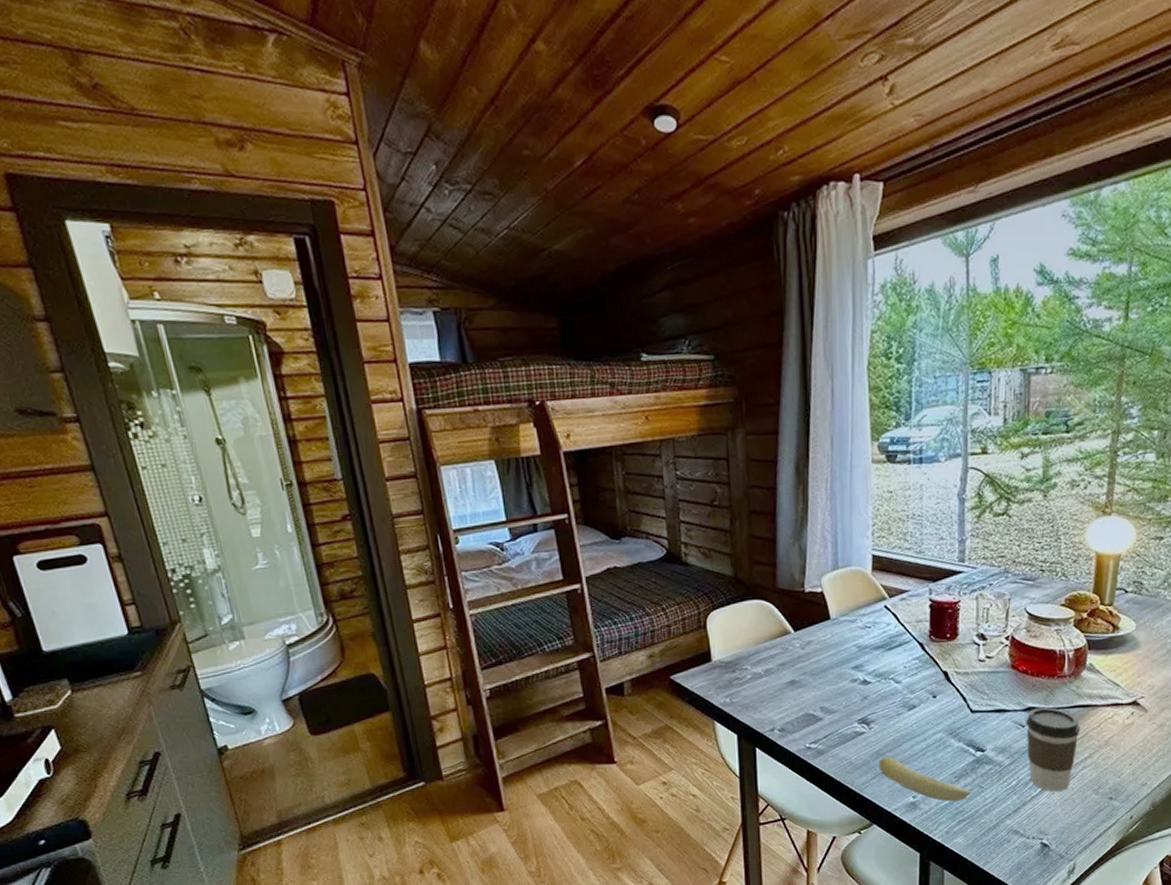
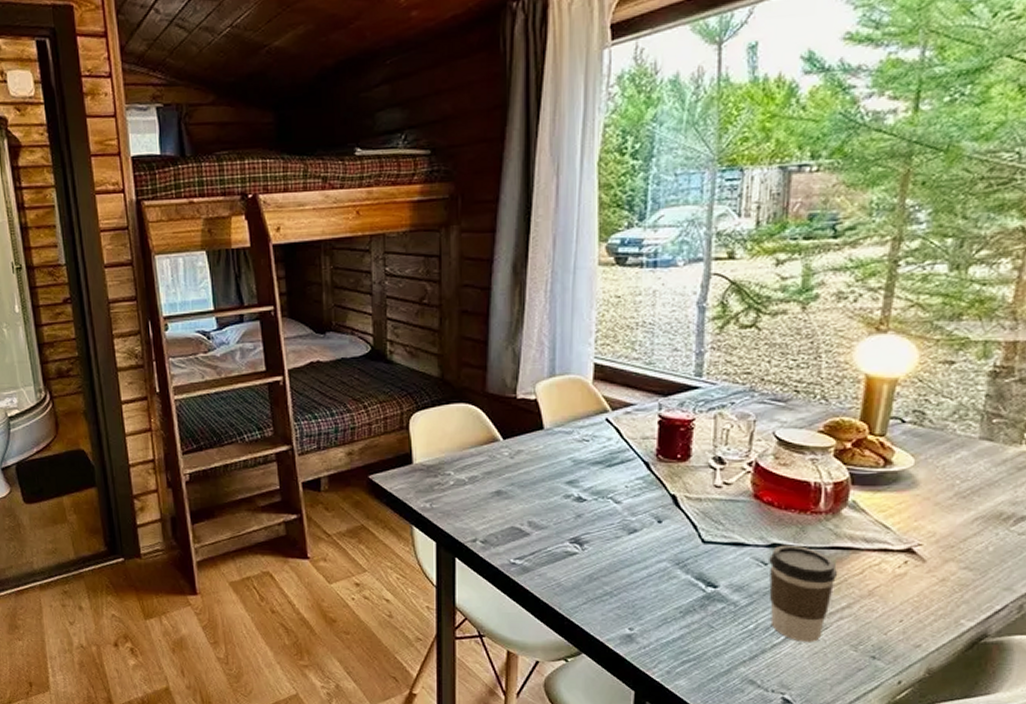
fruit: present [879,756,970,802] -> none [591,581,698,639]

